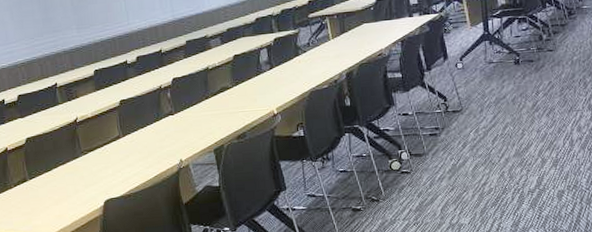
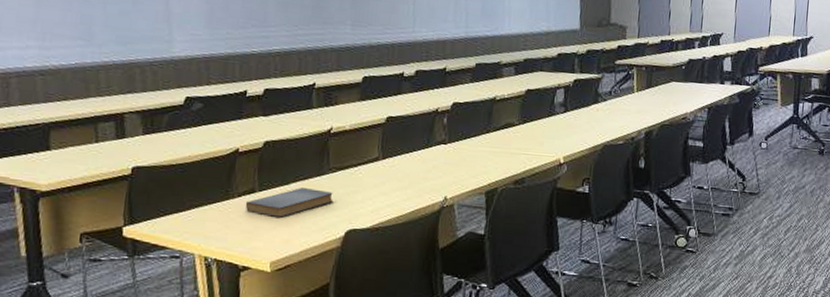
book: none [21,170,90,199] -> present [245,188,334,217]

